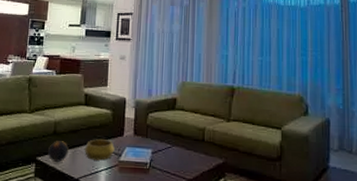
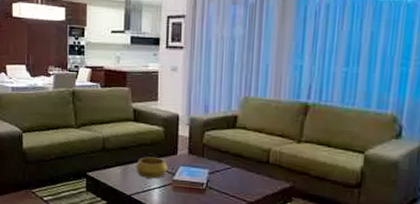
decorative orb: present [48,141,69,162] -> none [98,157,119,178]

